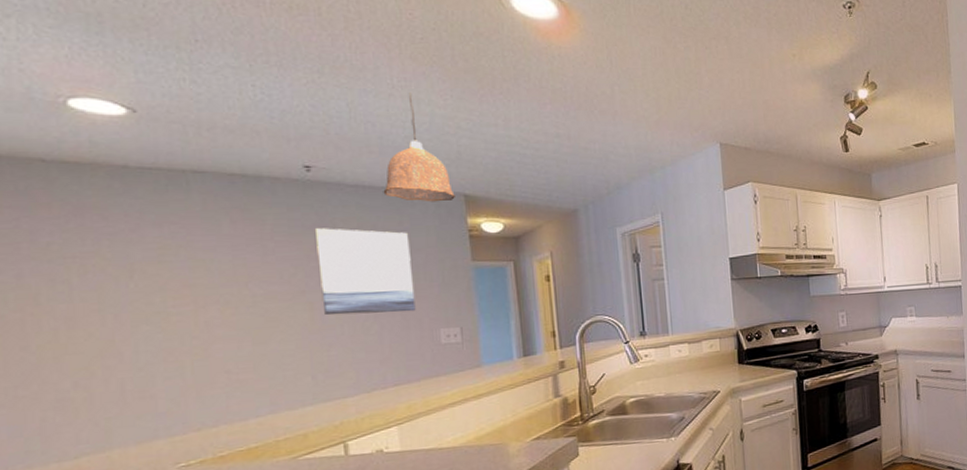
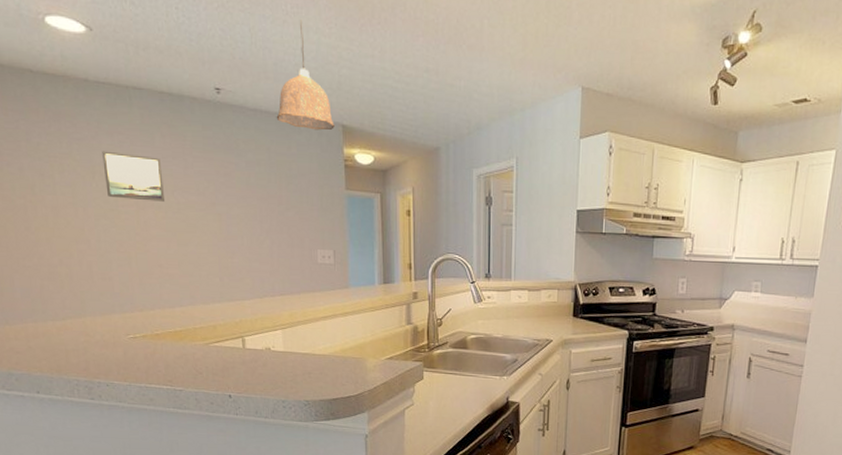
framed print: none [145,244,236,298] -> present [102,151,166,202]
wall art: present [316,228,416,315] -> none [224,147,299,231]

